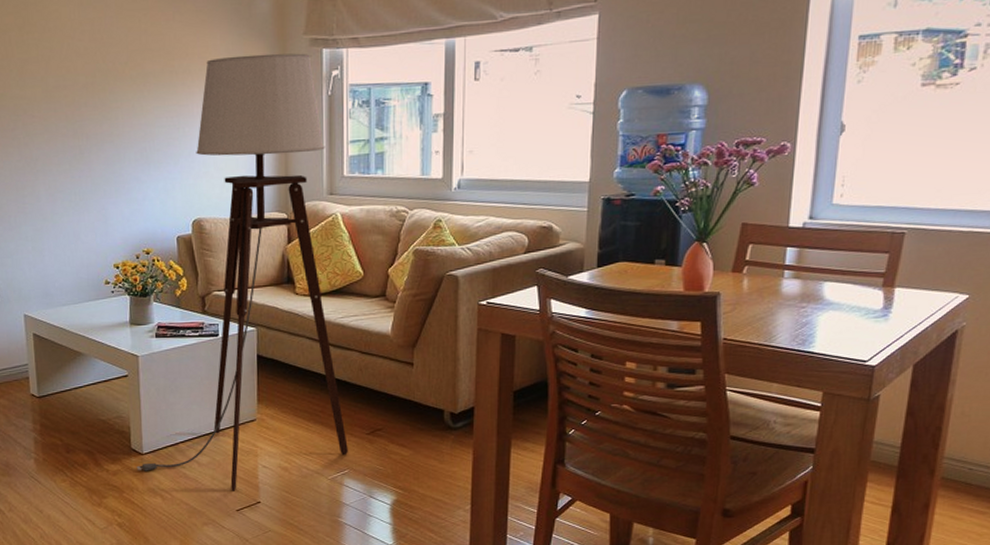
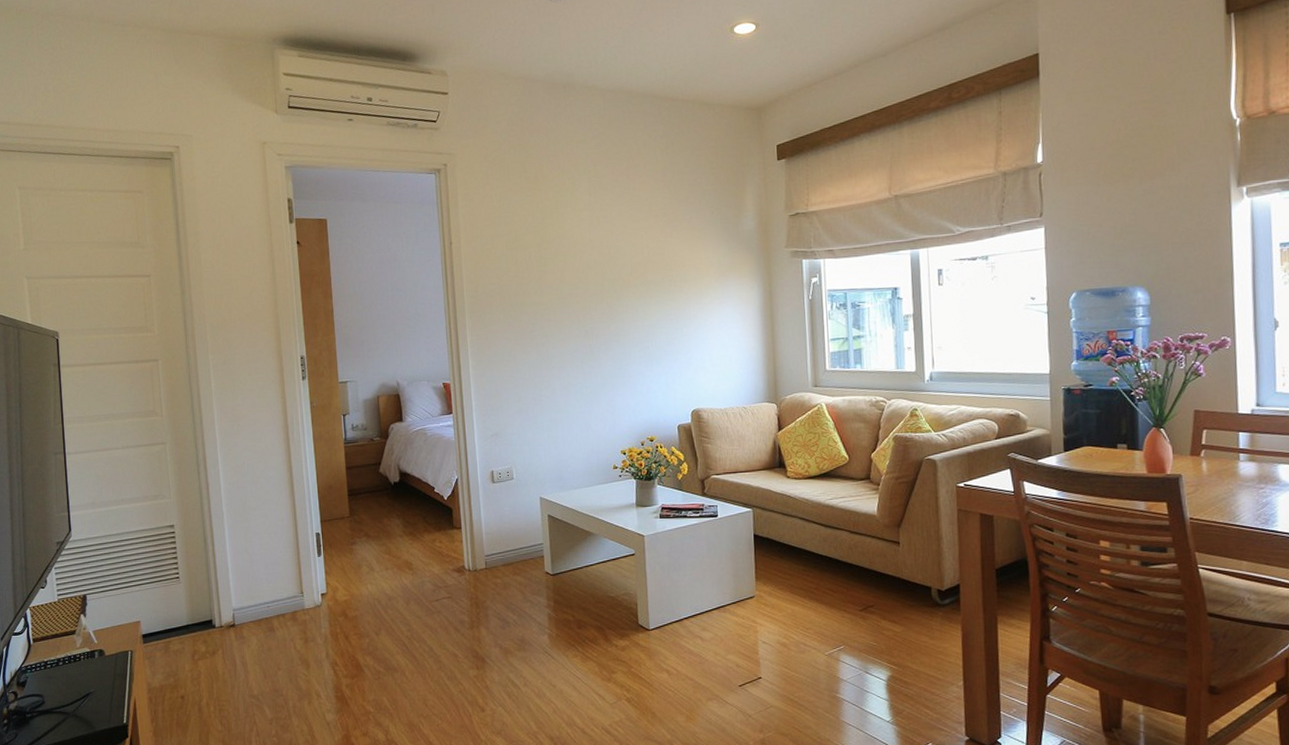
floor lamp: present [136,53,348,491] -> none [643,263,843,667]

